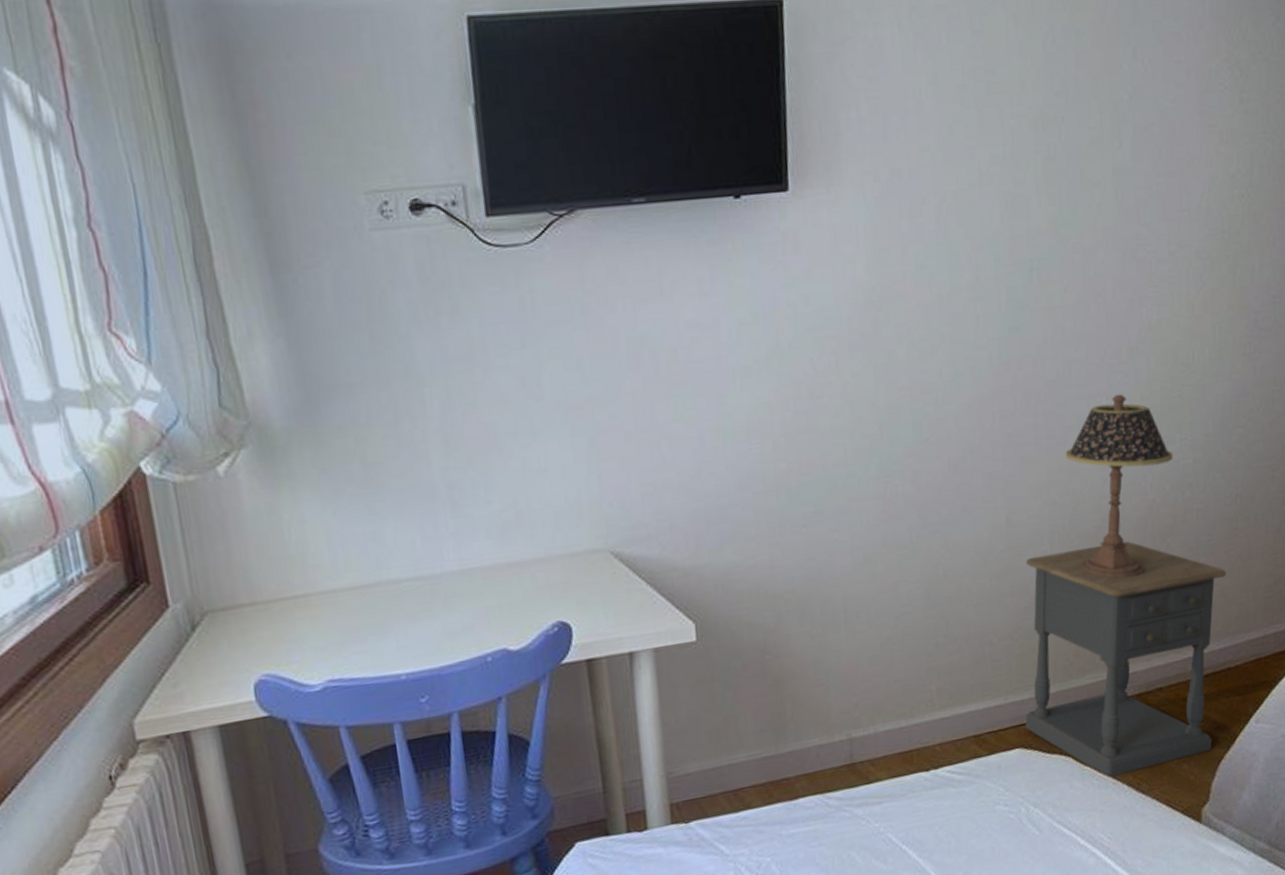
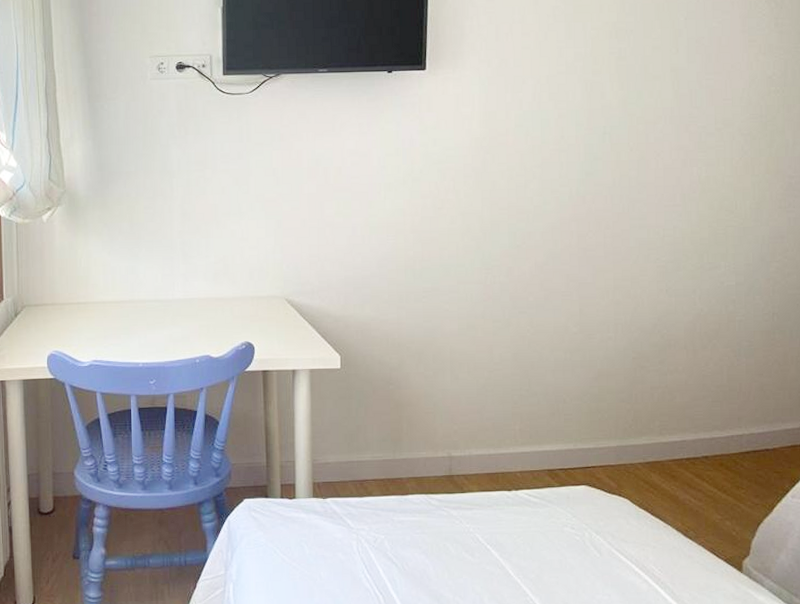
nightstand: present [1025,541,1227,777] -> none [591,338,765,521]
table lamp: present [1065,394,1173,578] -> none [628,227,719,366]

